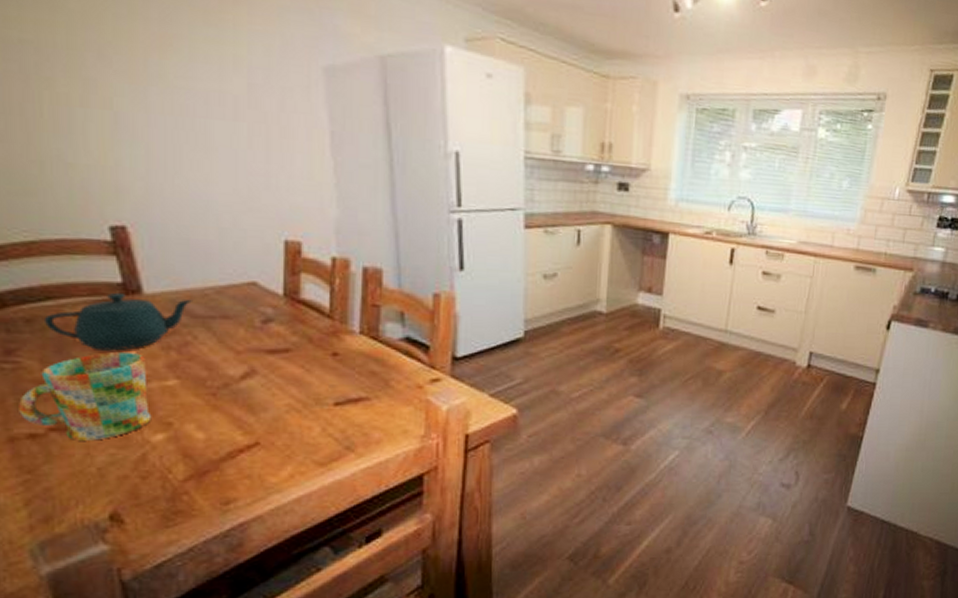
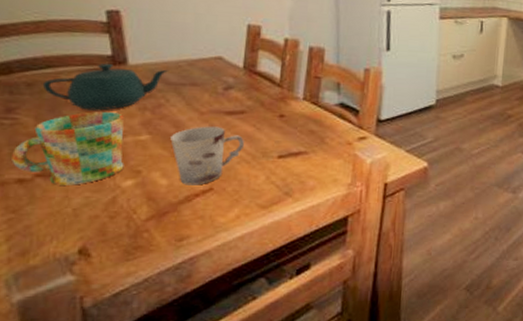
cup: none [203,368,292,439] -> present [170,126,244,185]

